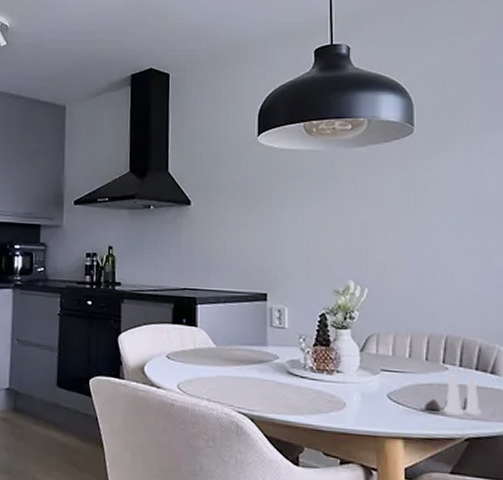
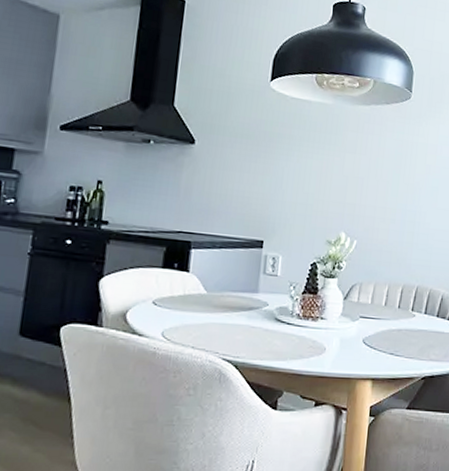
salt and pepper shaker set: present [425,374,482,416] -> none [392,321,437,358]

